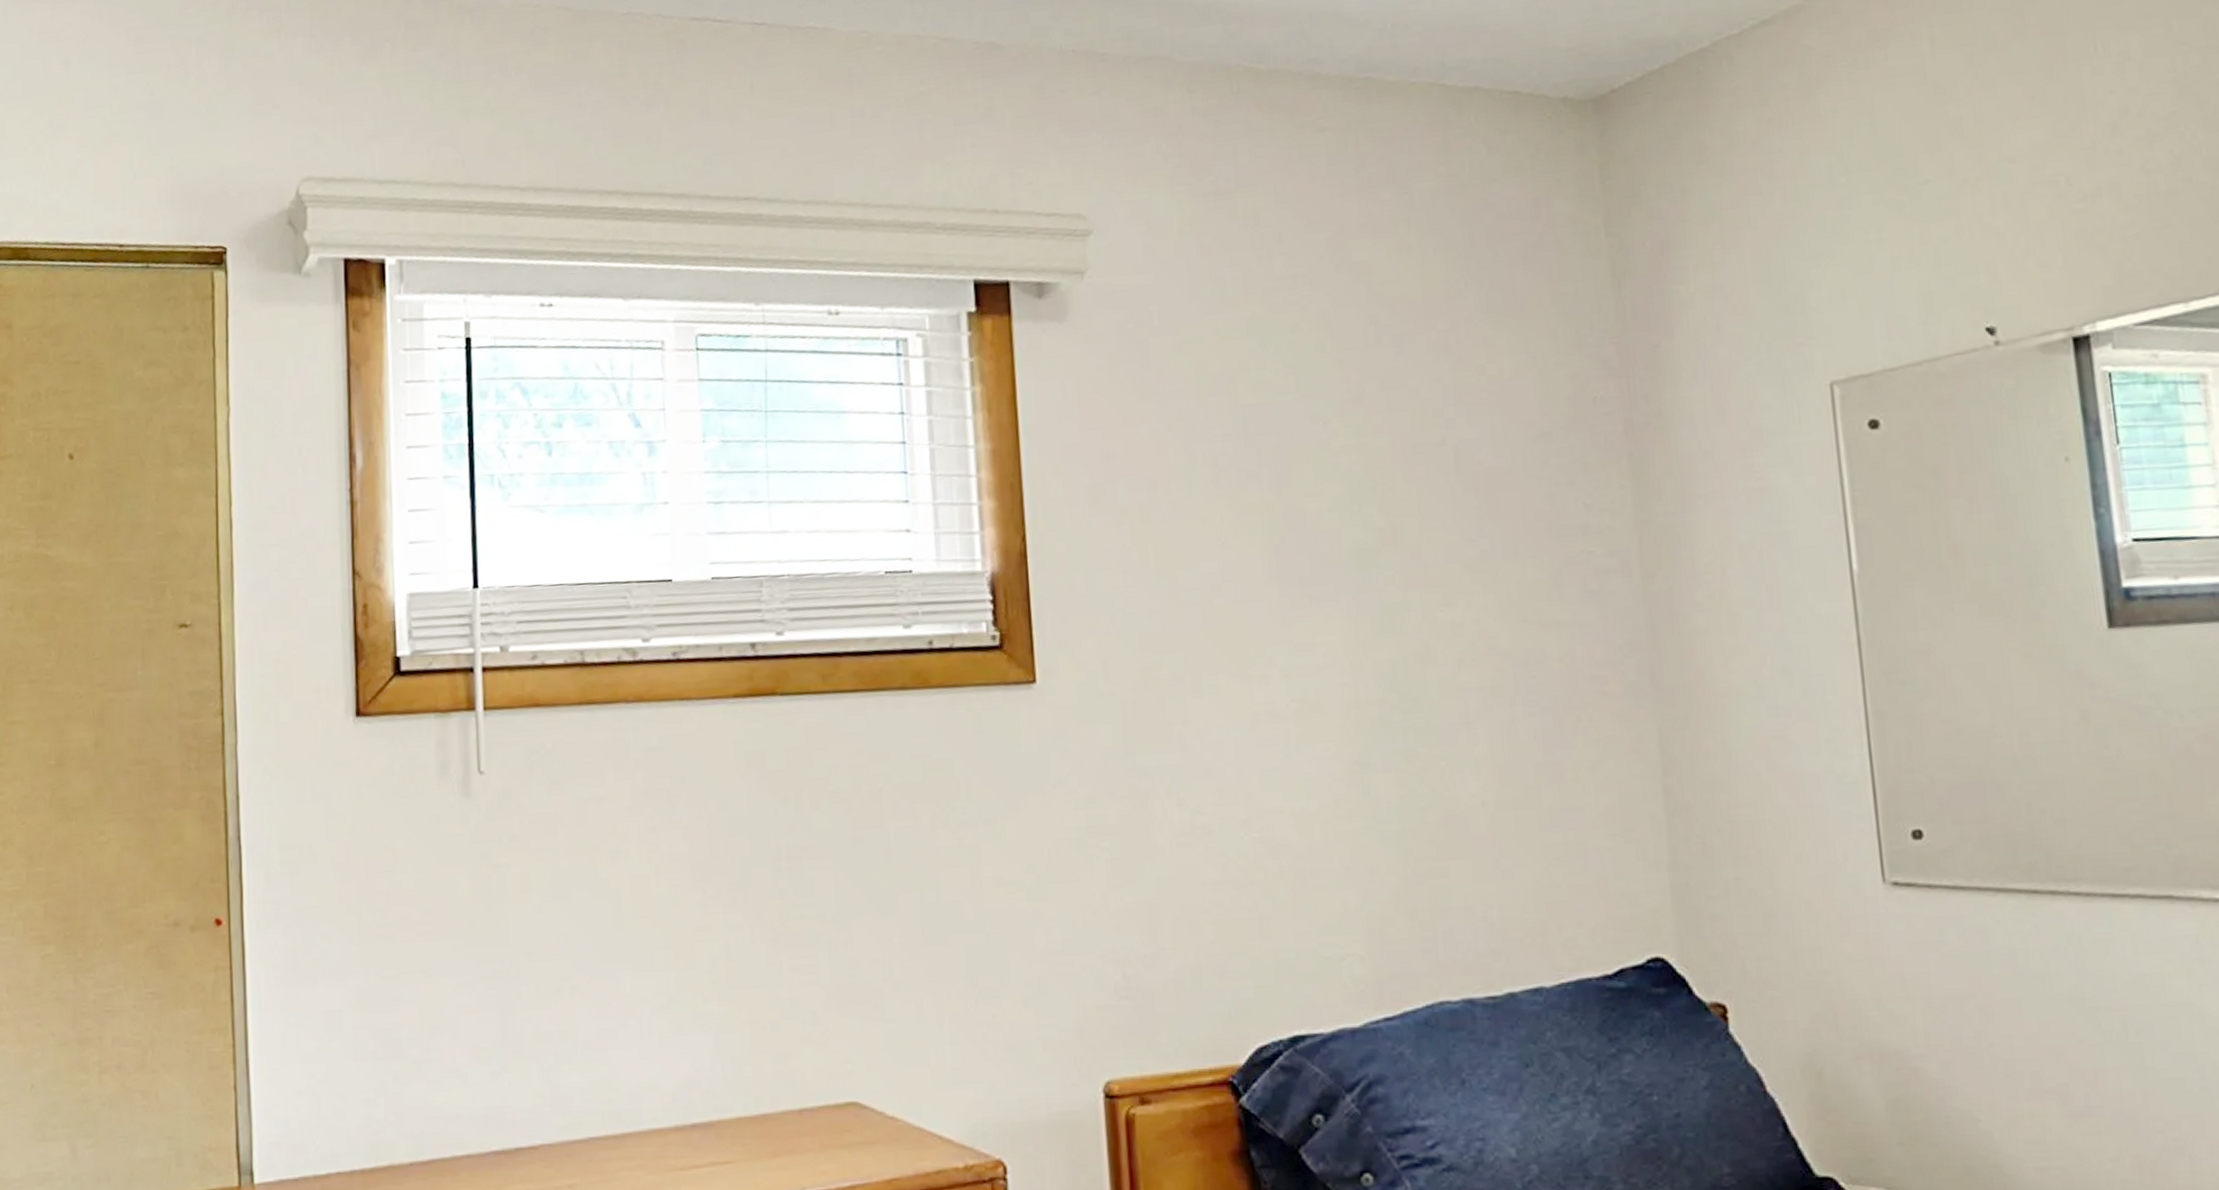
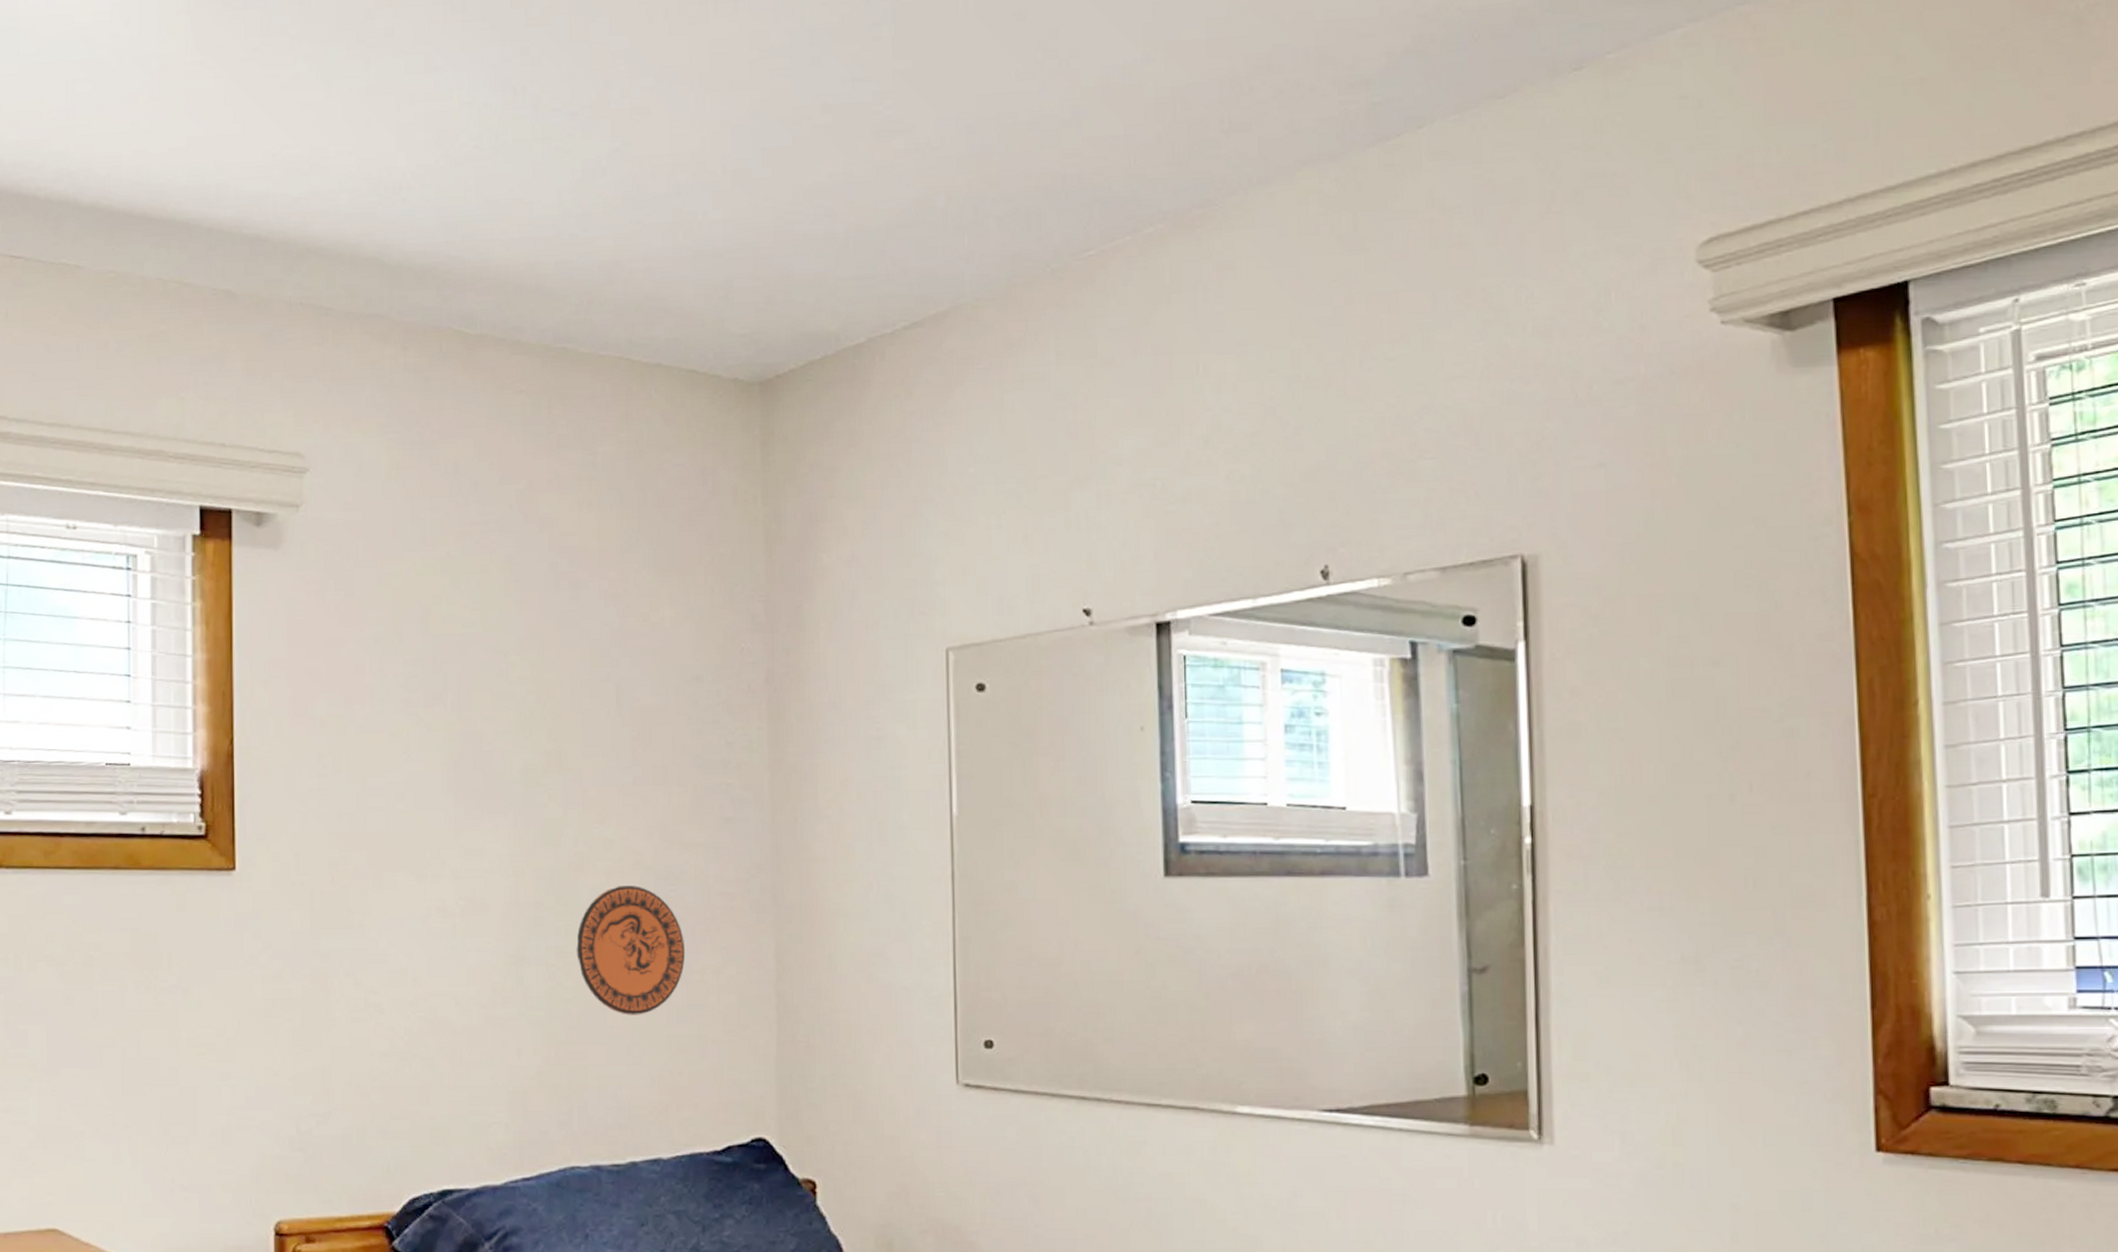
decorative plate: none [1428,674,1555,824] -> present [576,886,686,1015]

